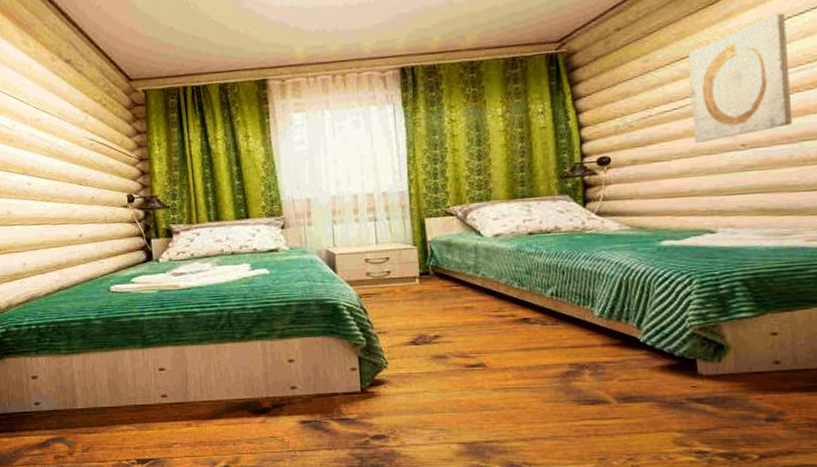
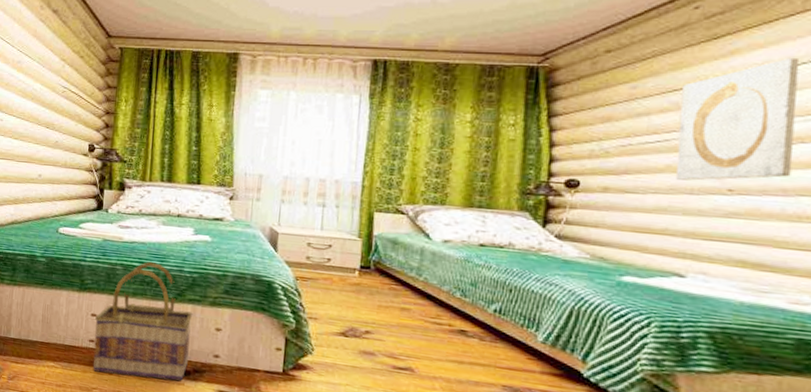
basket: none [163,305,266,426] -> present [92,262,193,381]

